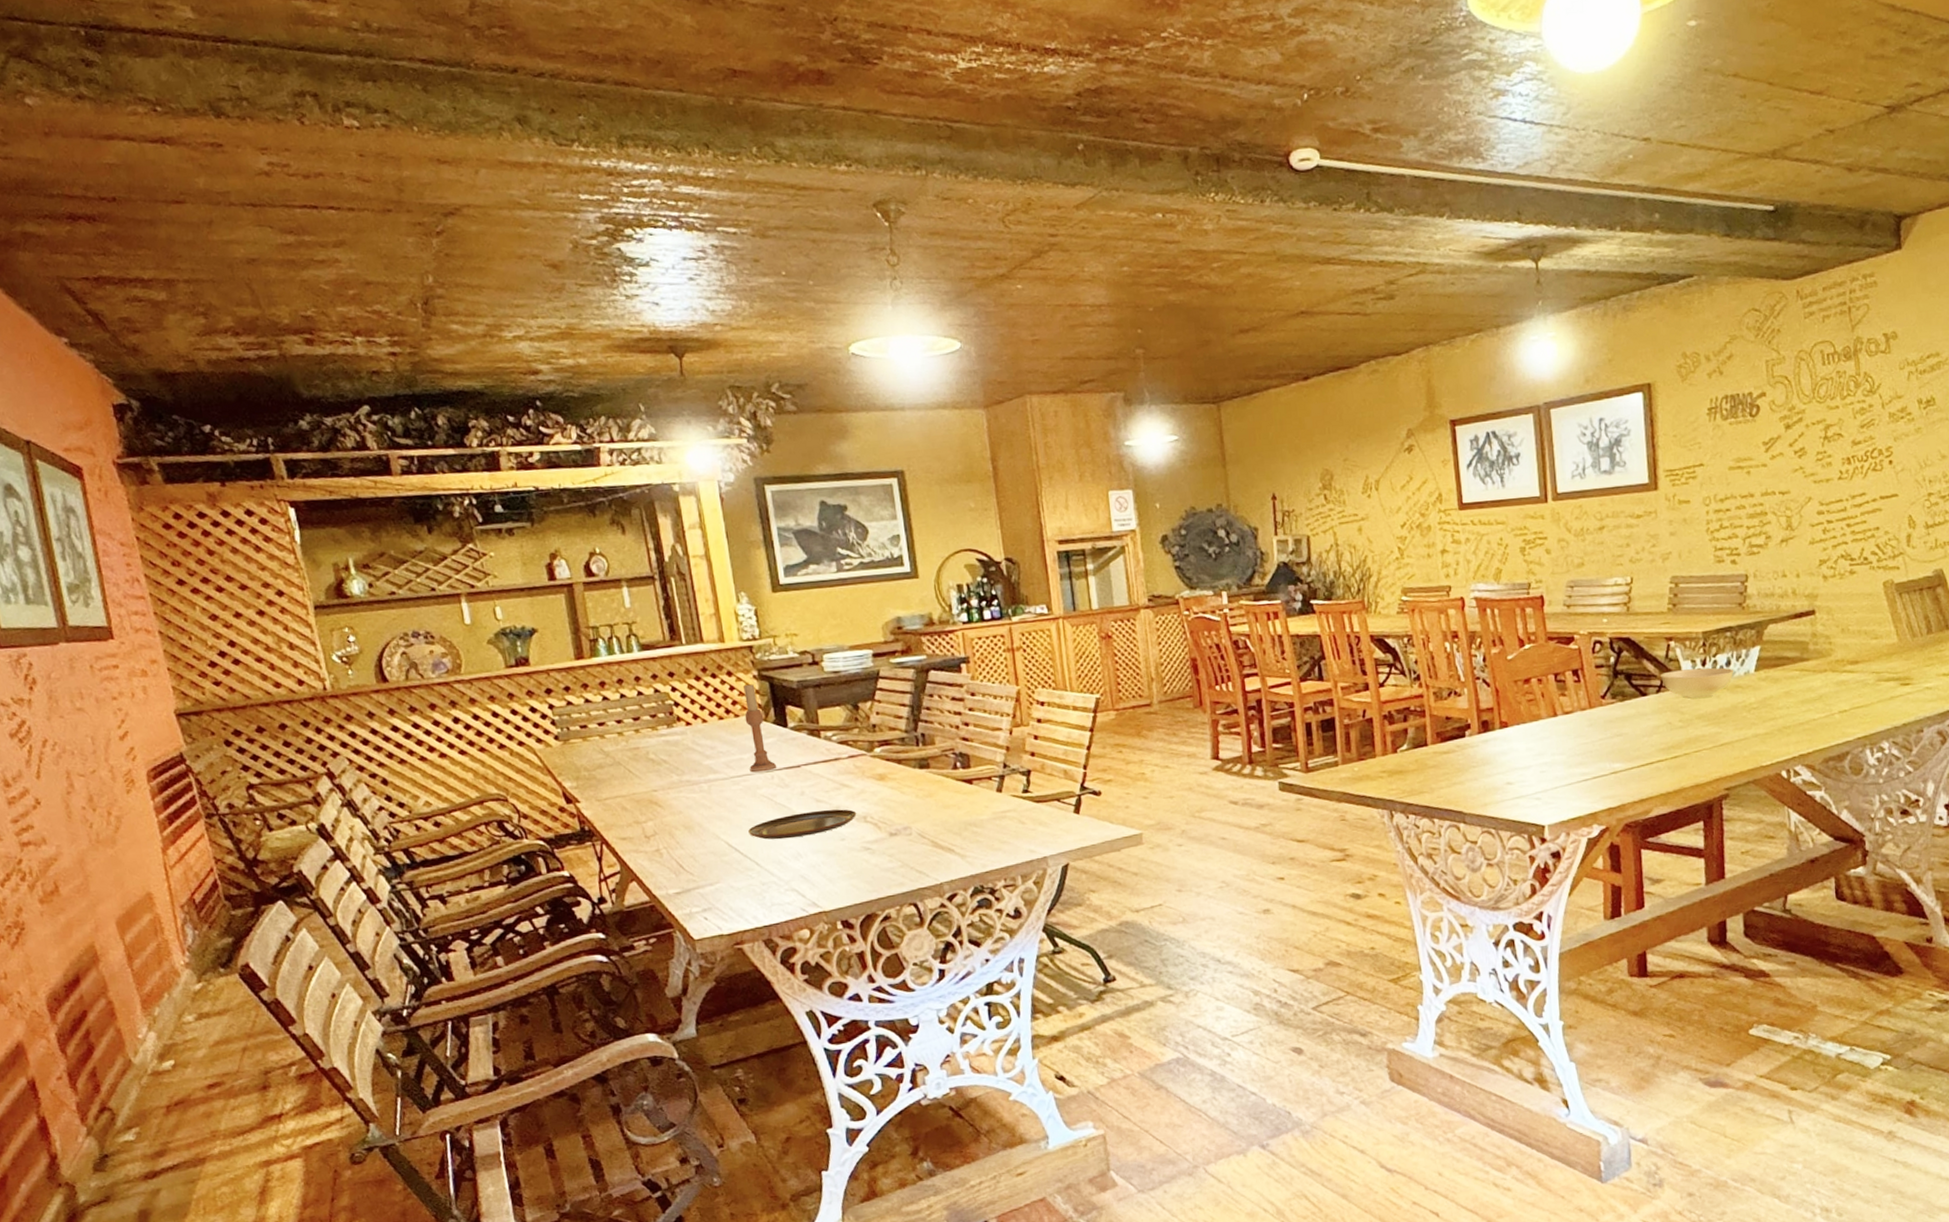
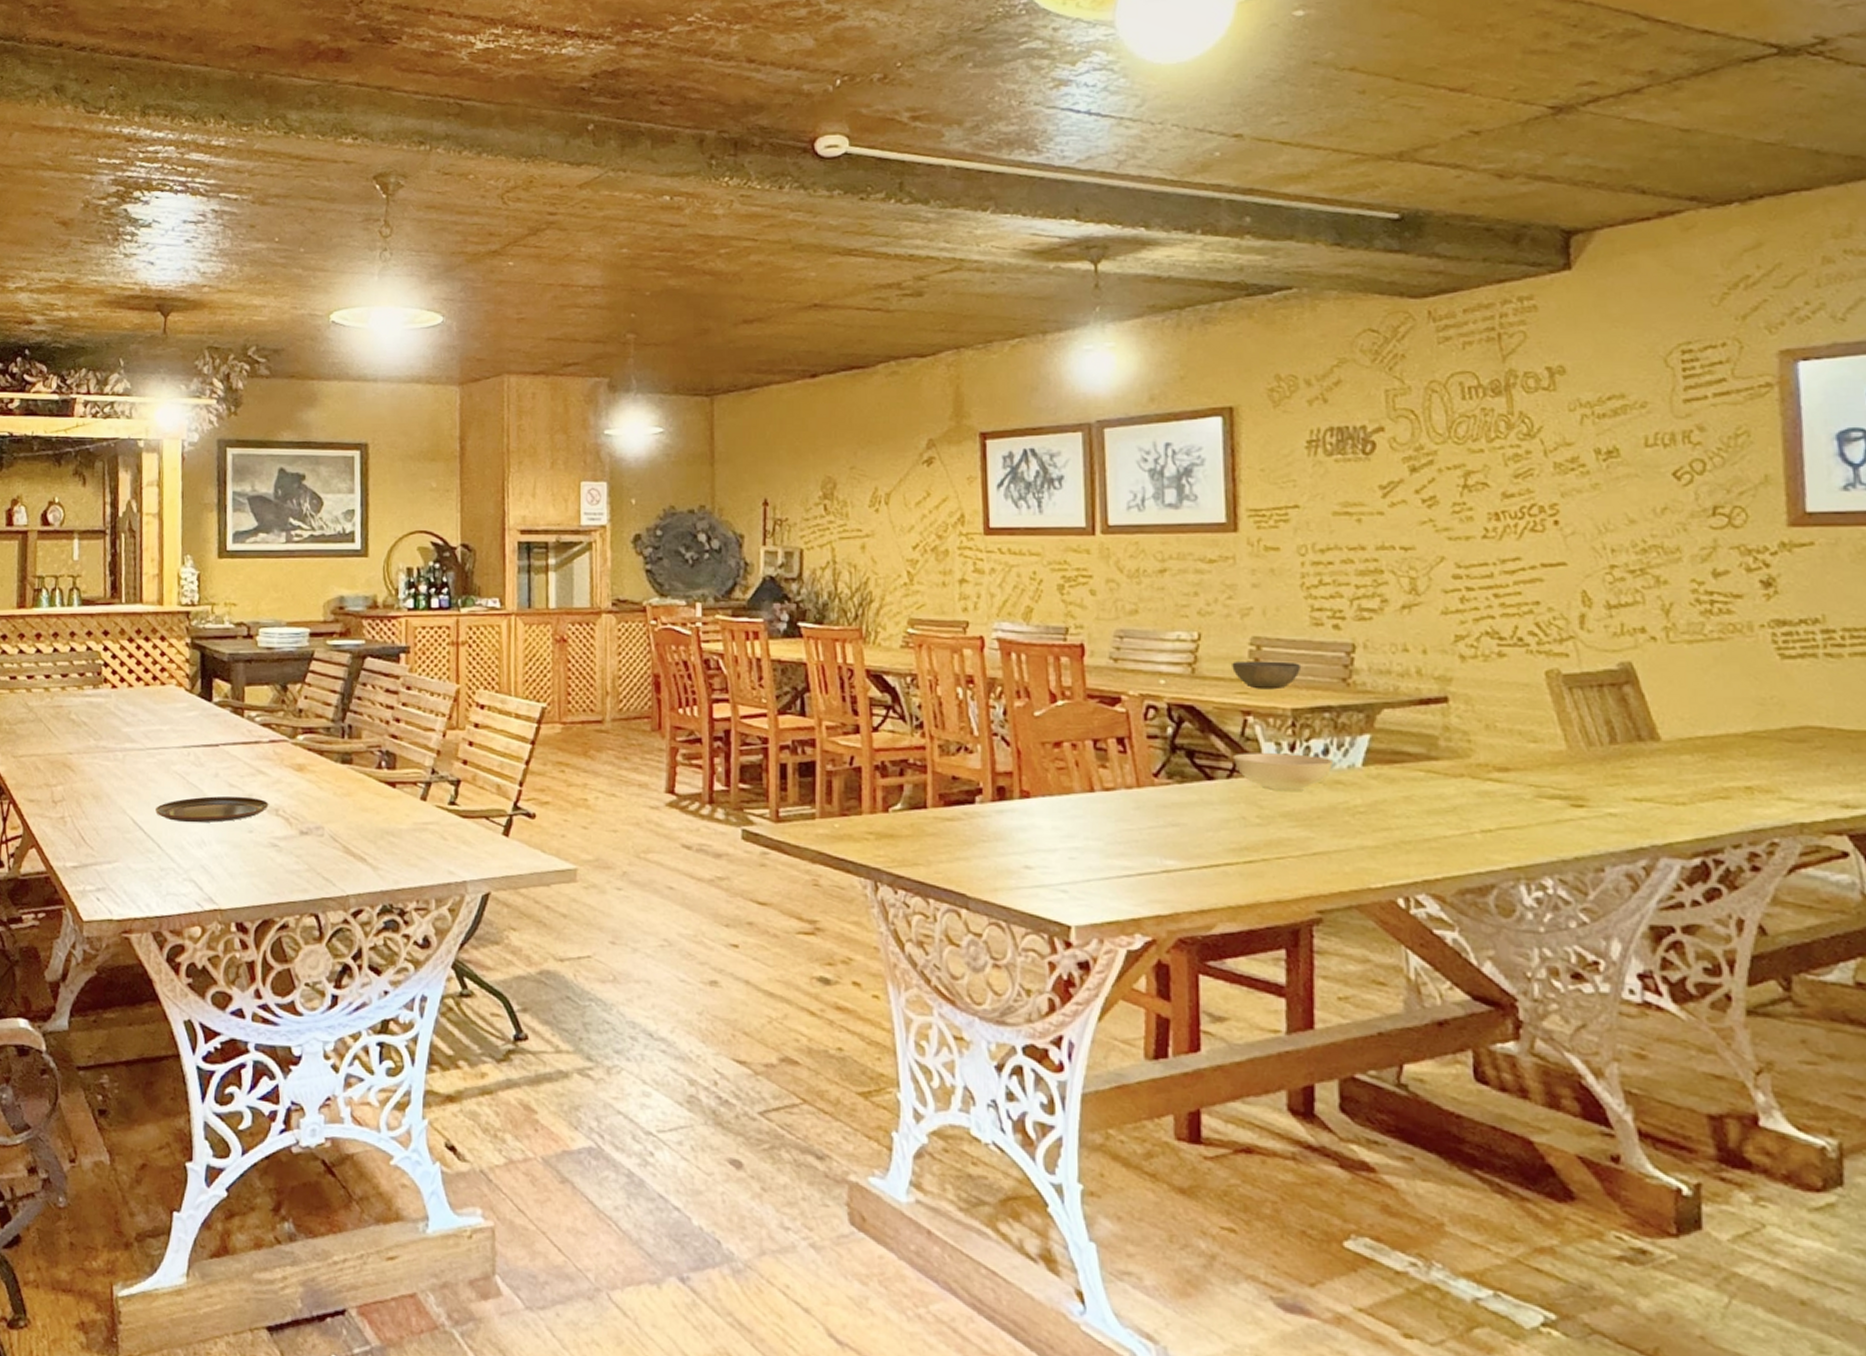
candlestick: present [743,684,777,773] -> none [167,652,195,747]
bowl: none [1657,594,1709,619] -> present [1232,661,1302,690]

